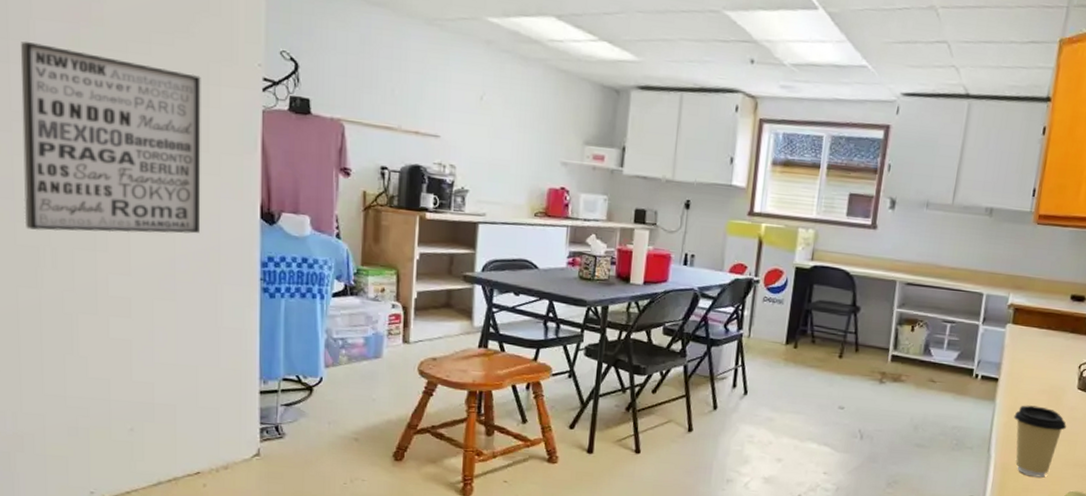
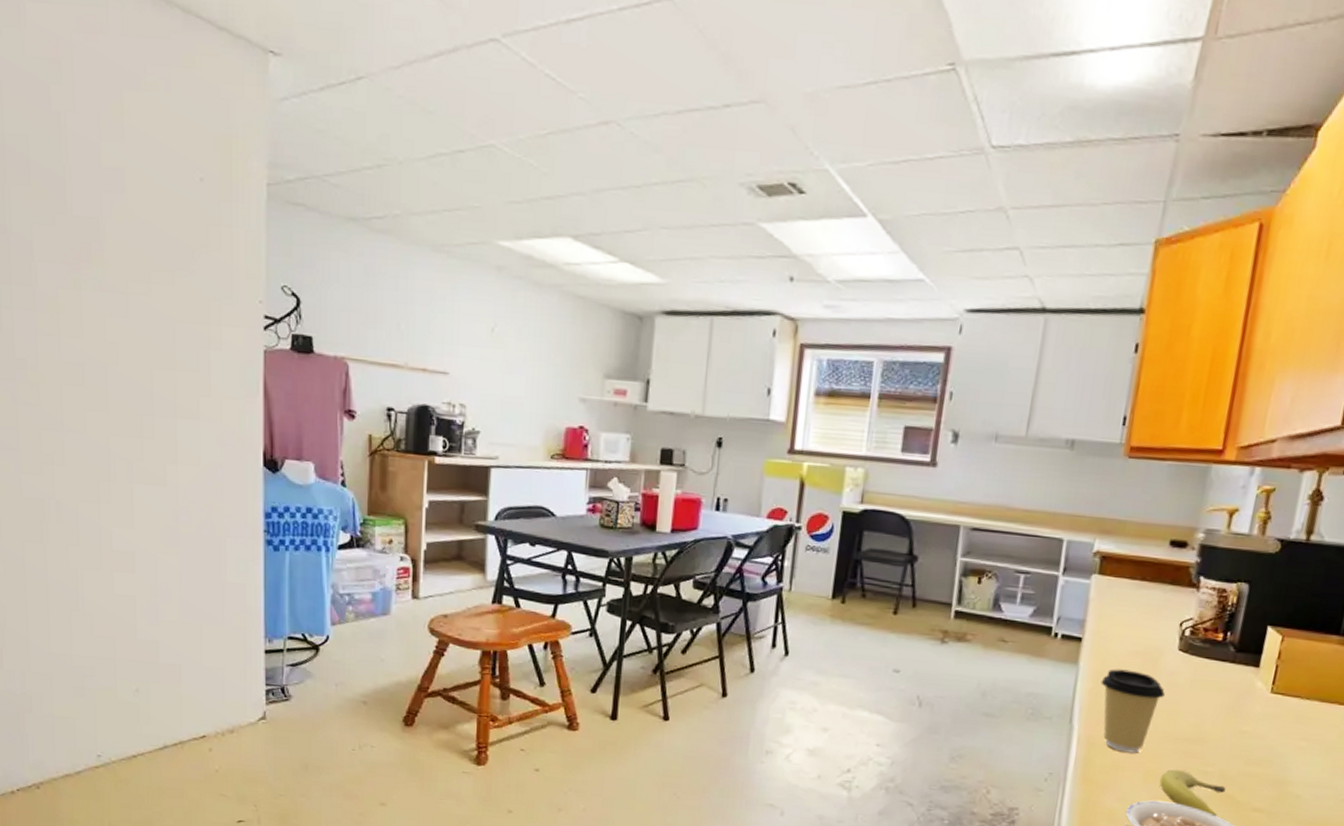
wall art: present [20,41,201,234] -> none [23,284,203,484]

